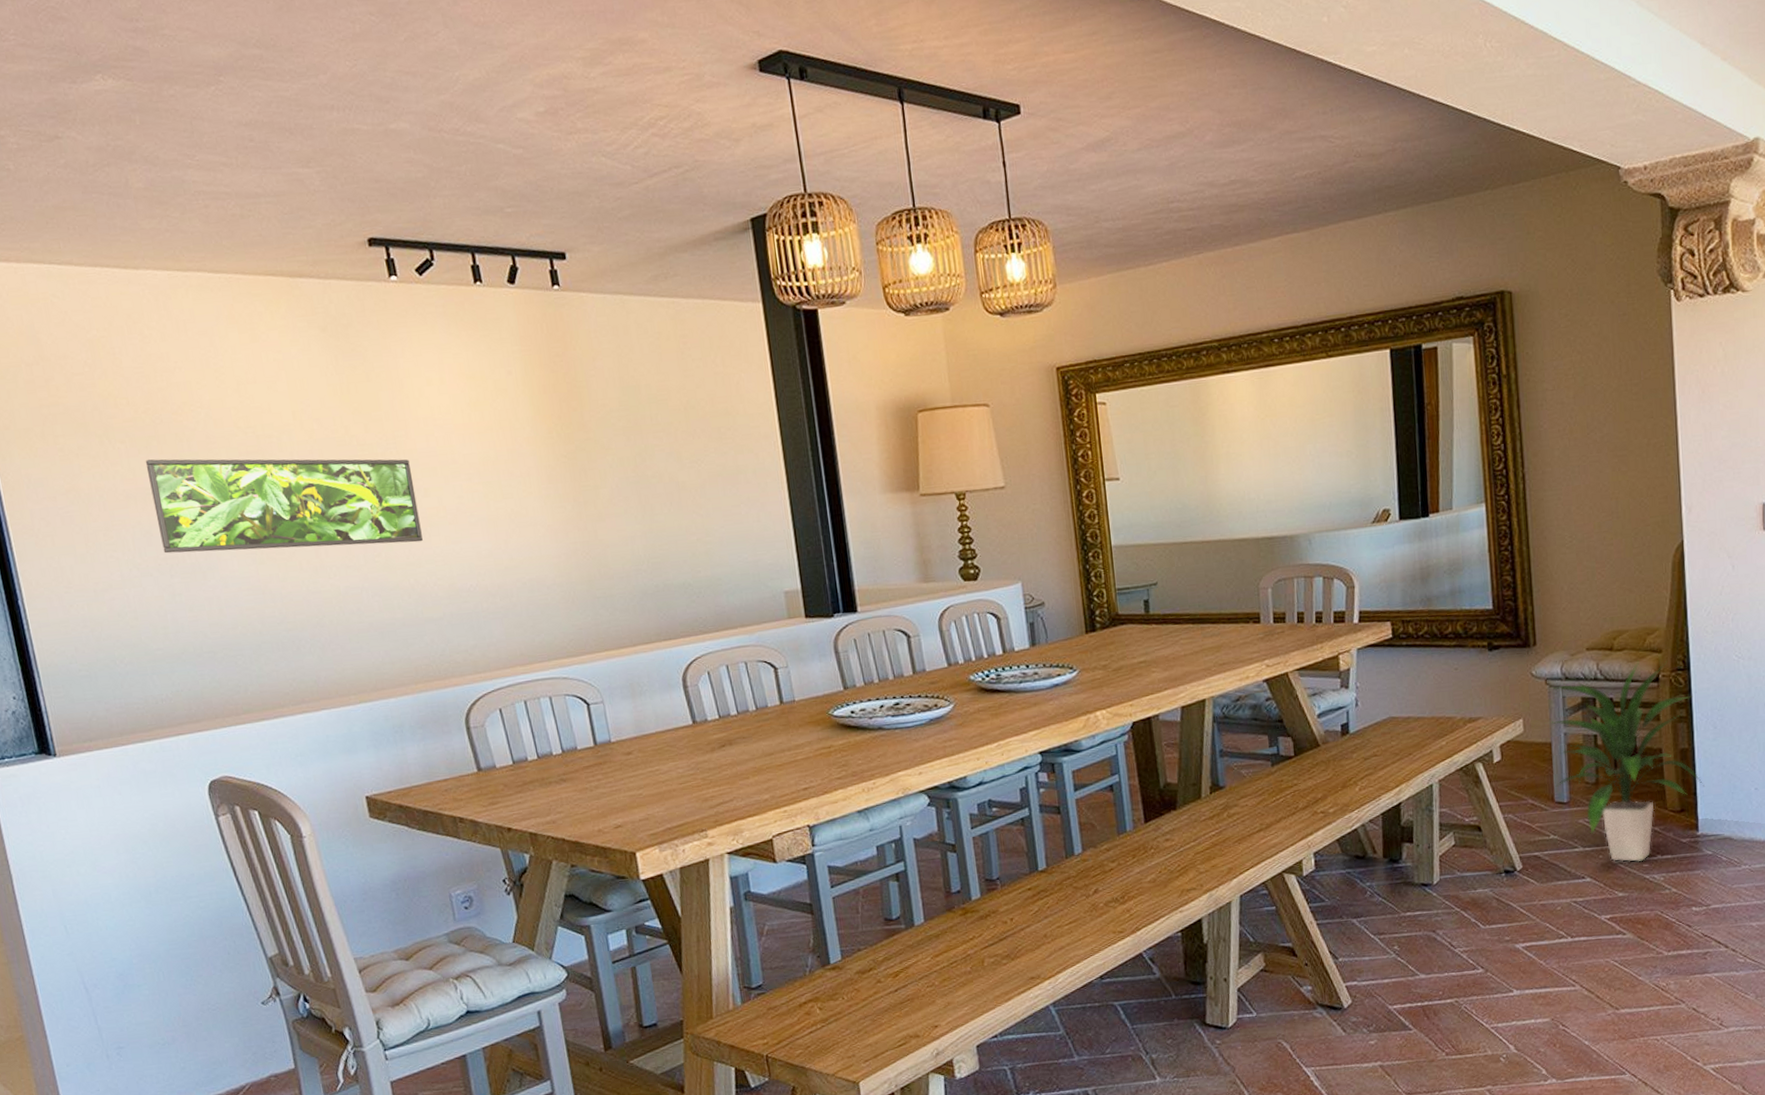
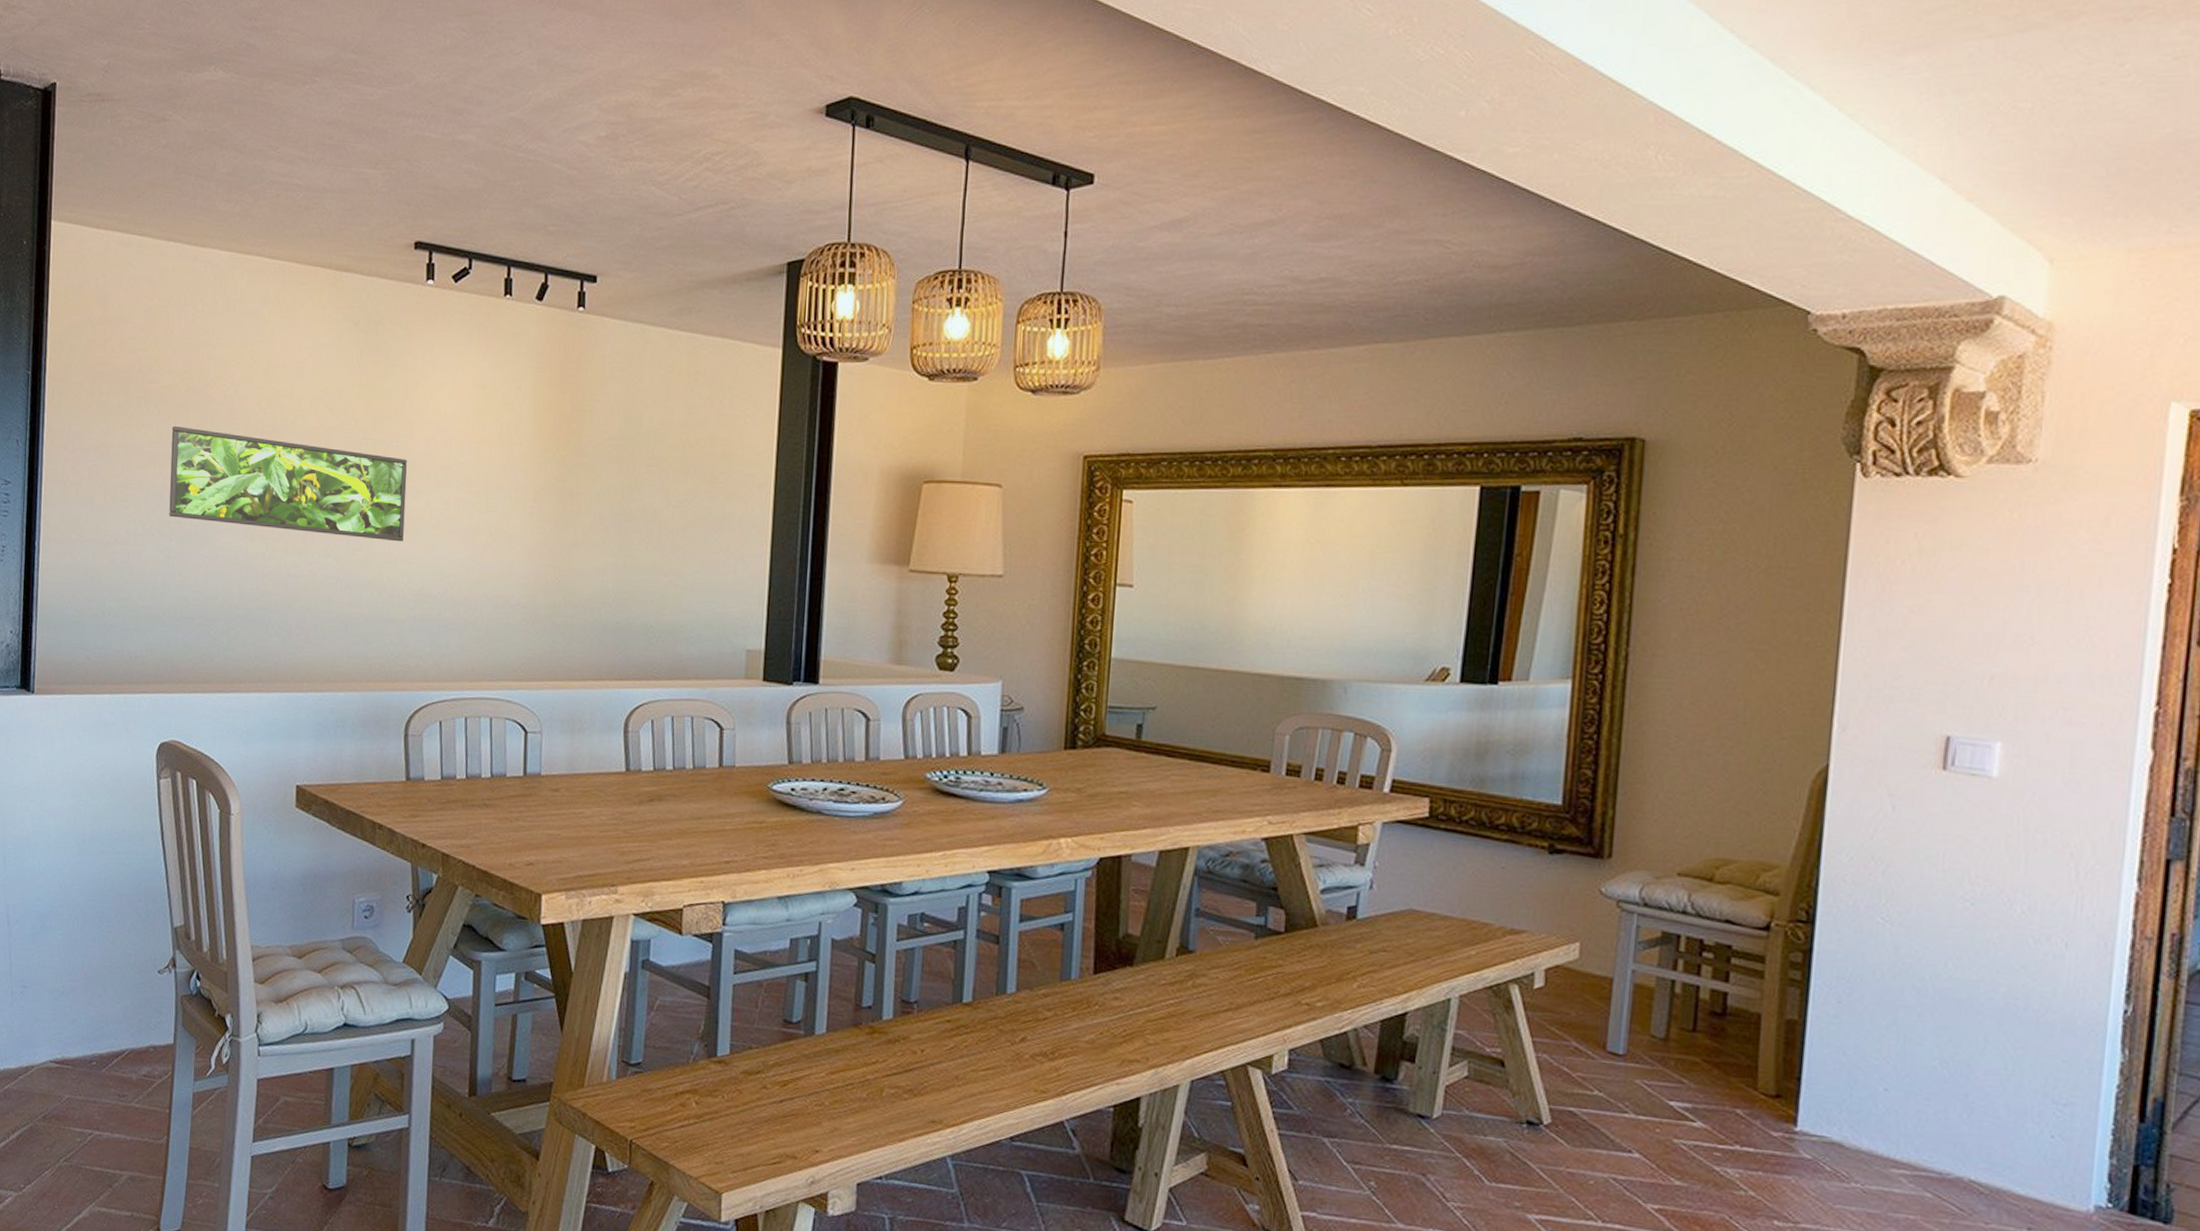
indoor plant: present [1551,660,1705,862] -> none [1610,900,1814,1148]

